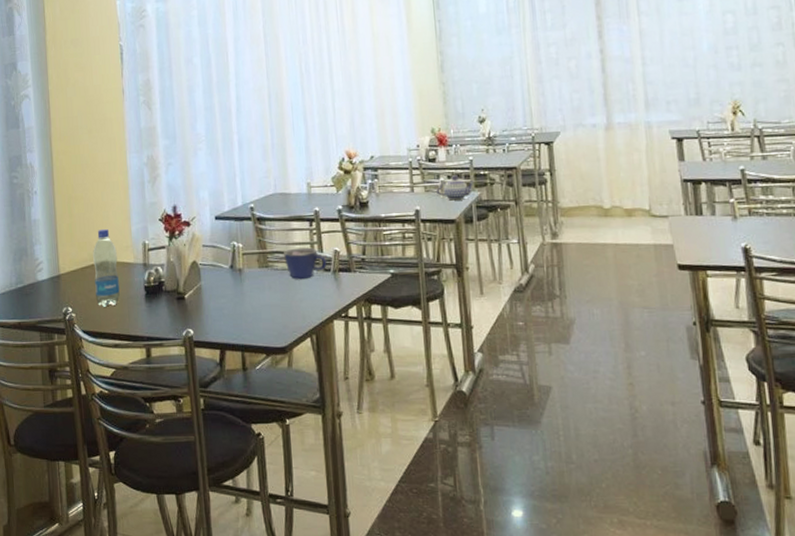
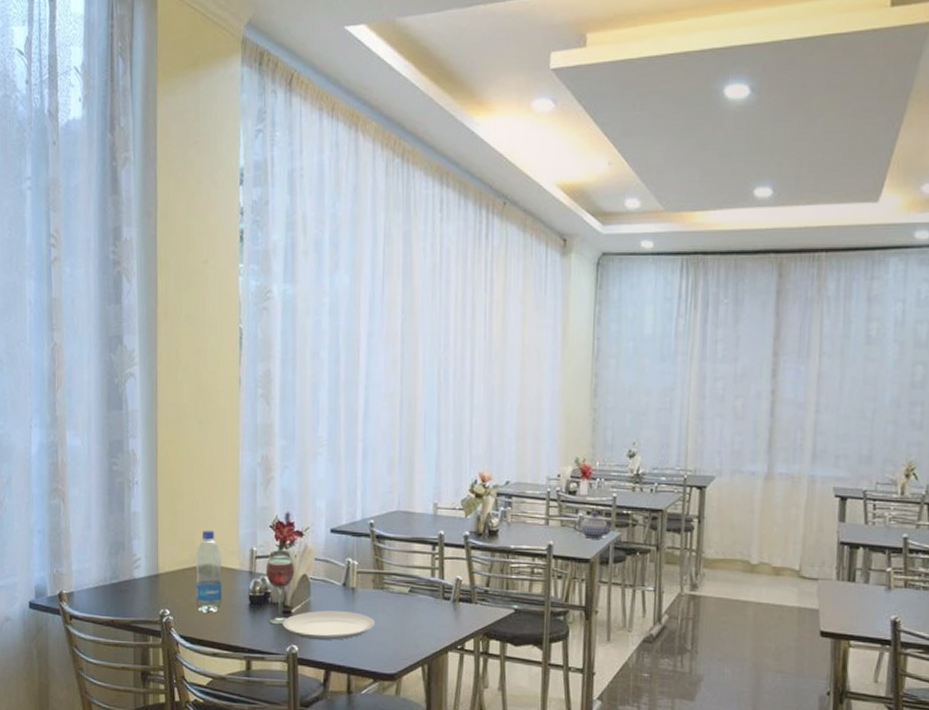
wineglass: none [158,241,185,312] -> present [266,551,295,625]
plate: none [177,292,263,321] -> present [282,610,375,640]
cup: present [284,247,327,280] -> none [402,571,447,606]

